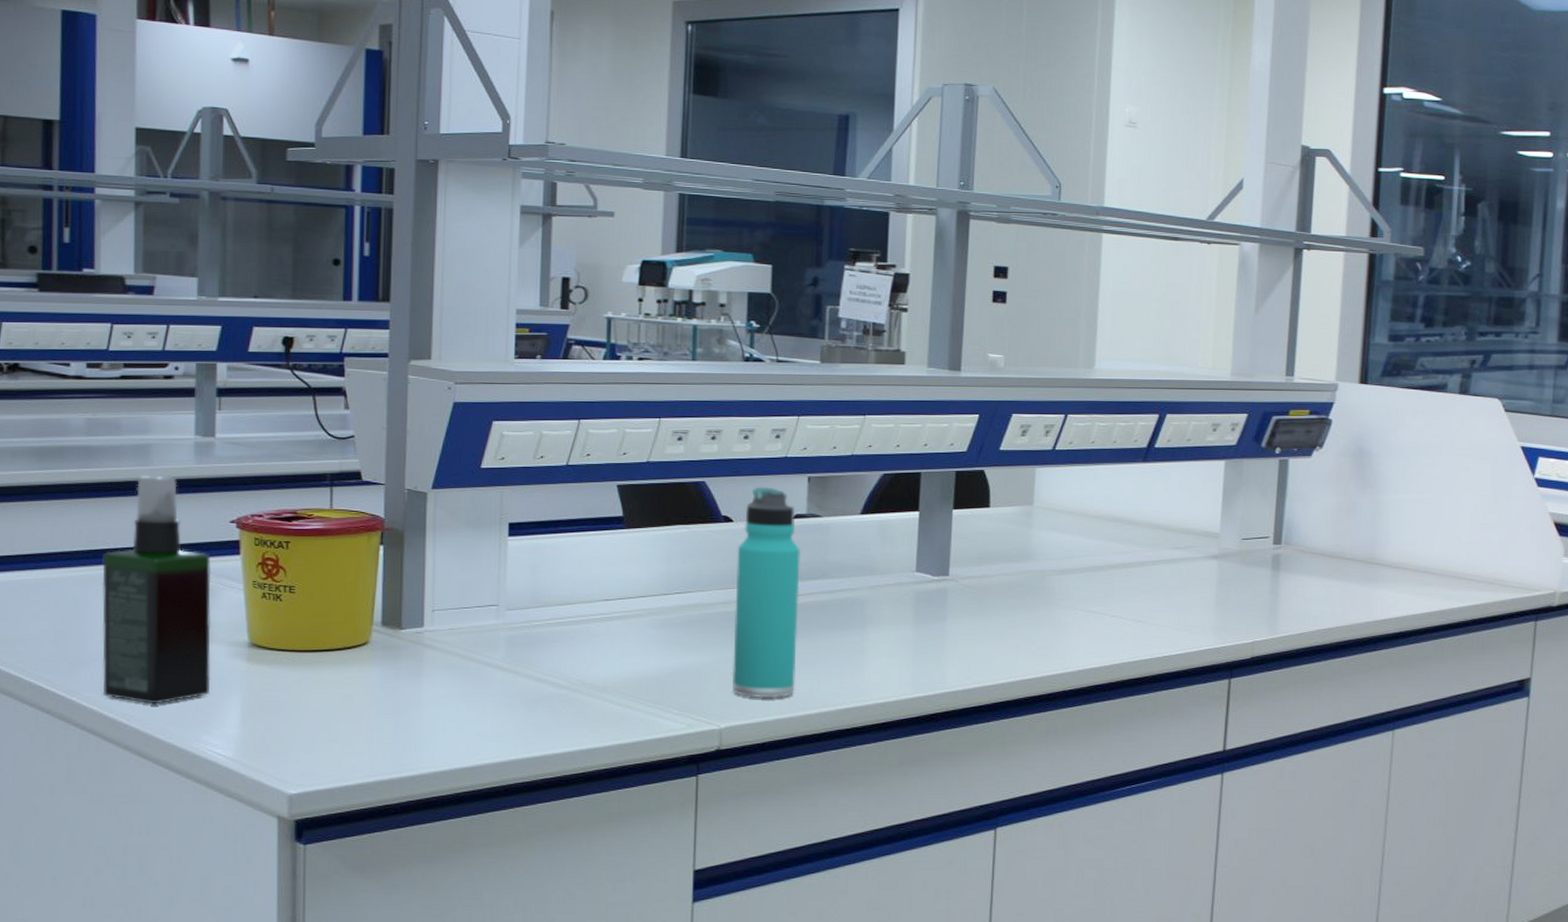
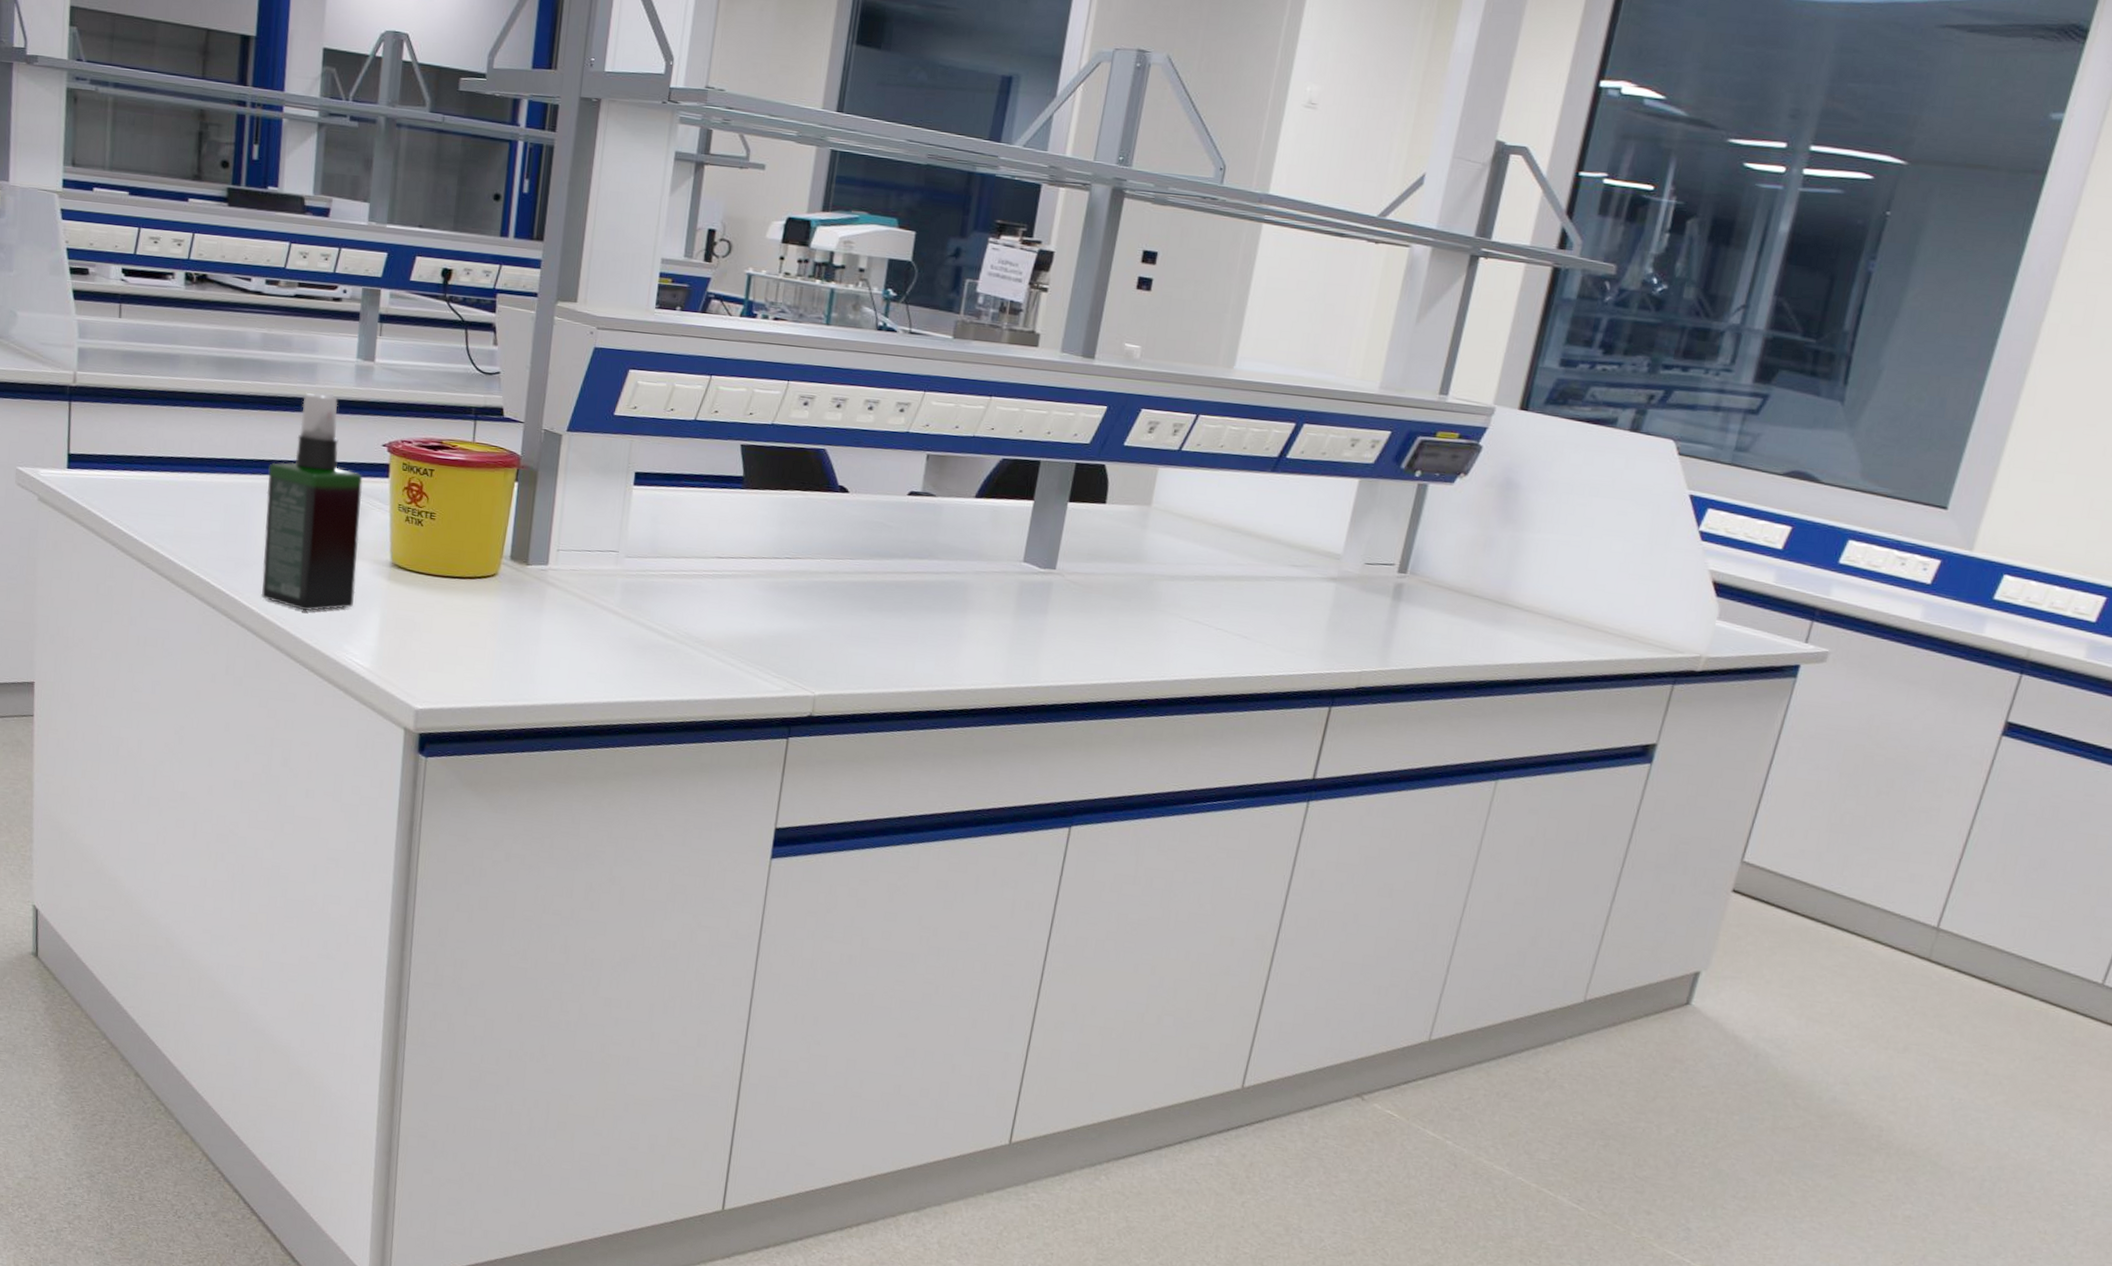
thermos bottle: present [732,487,801,699] -> none [830,460,912,673]

